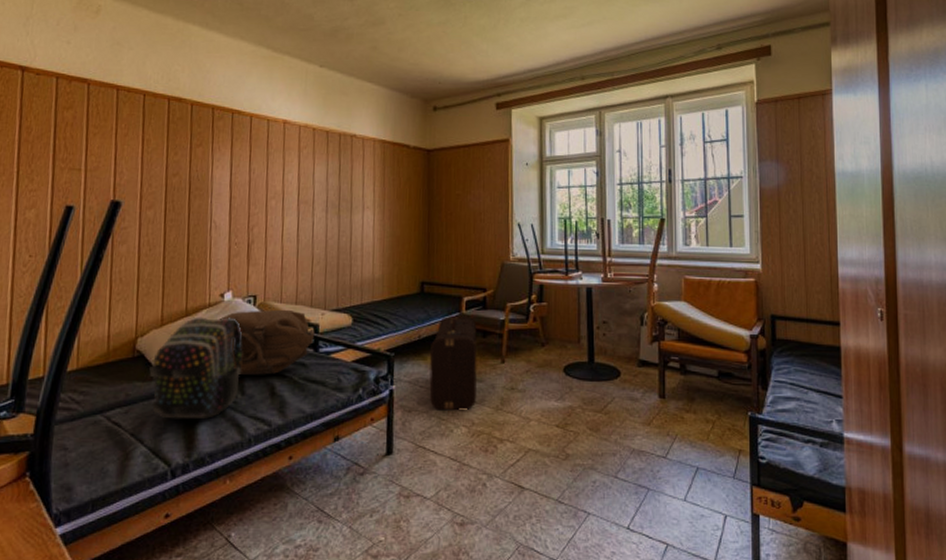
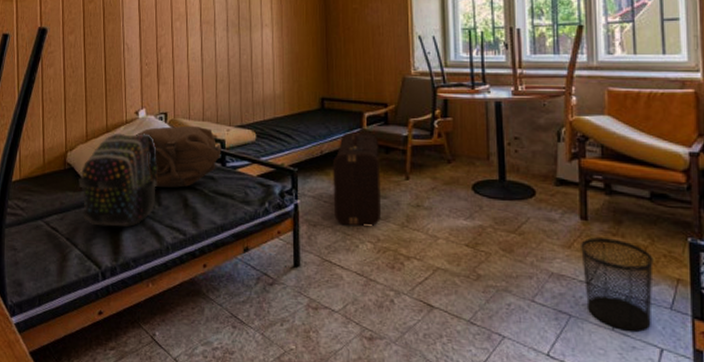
waste bin: none [659,414,720,500] -> present [581,237,653,332]

